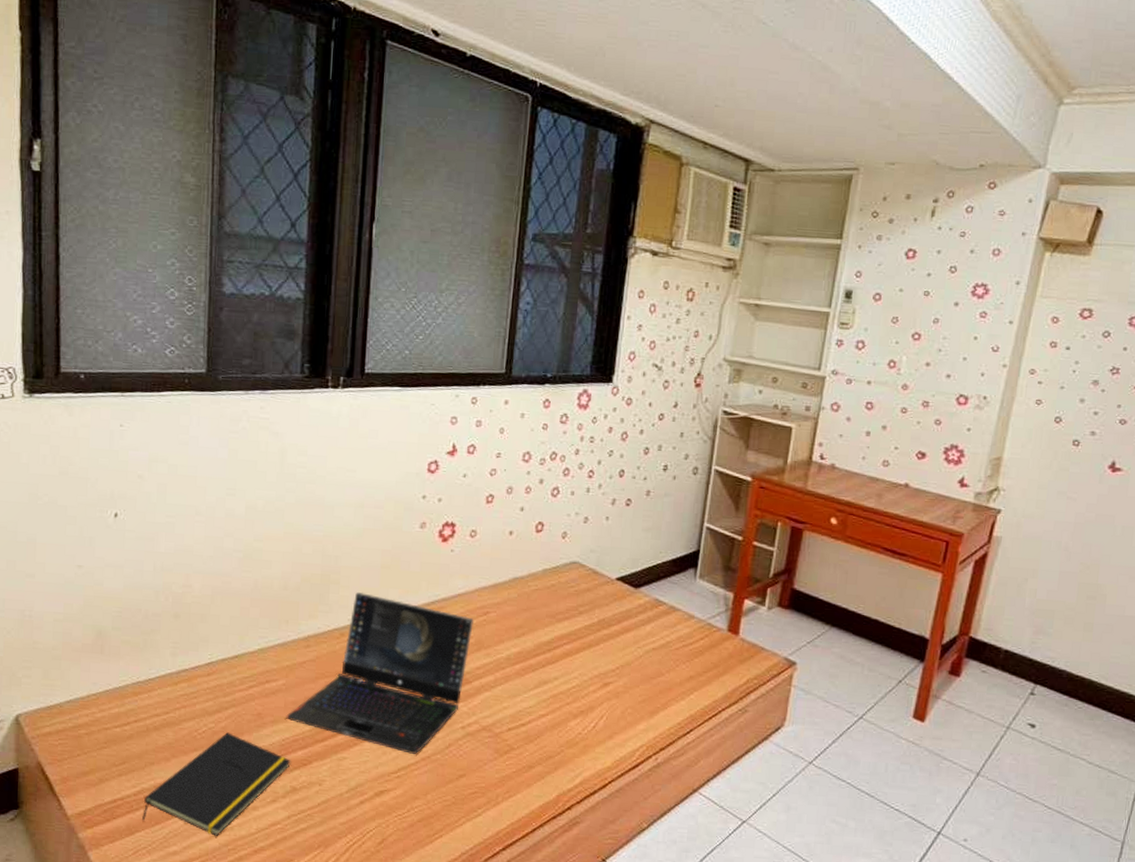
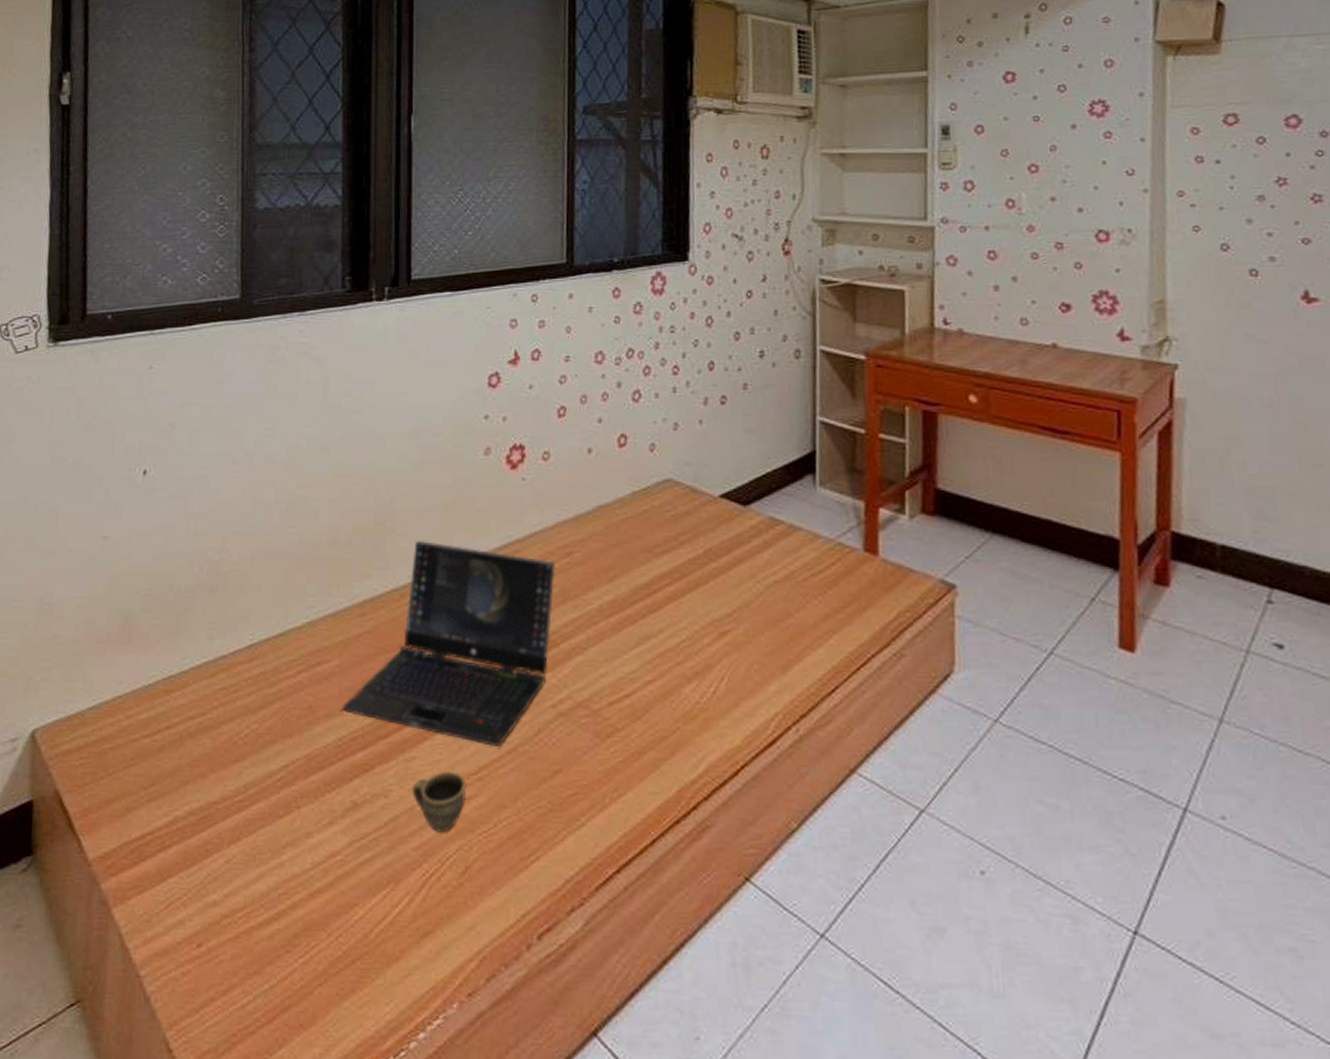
notepad: present [142,732,291,836] -> none [176,734,350,877]
cup: none [342,769,388,814] -> present [412,770,467,833]

